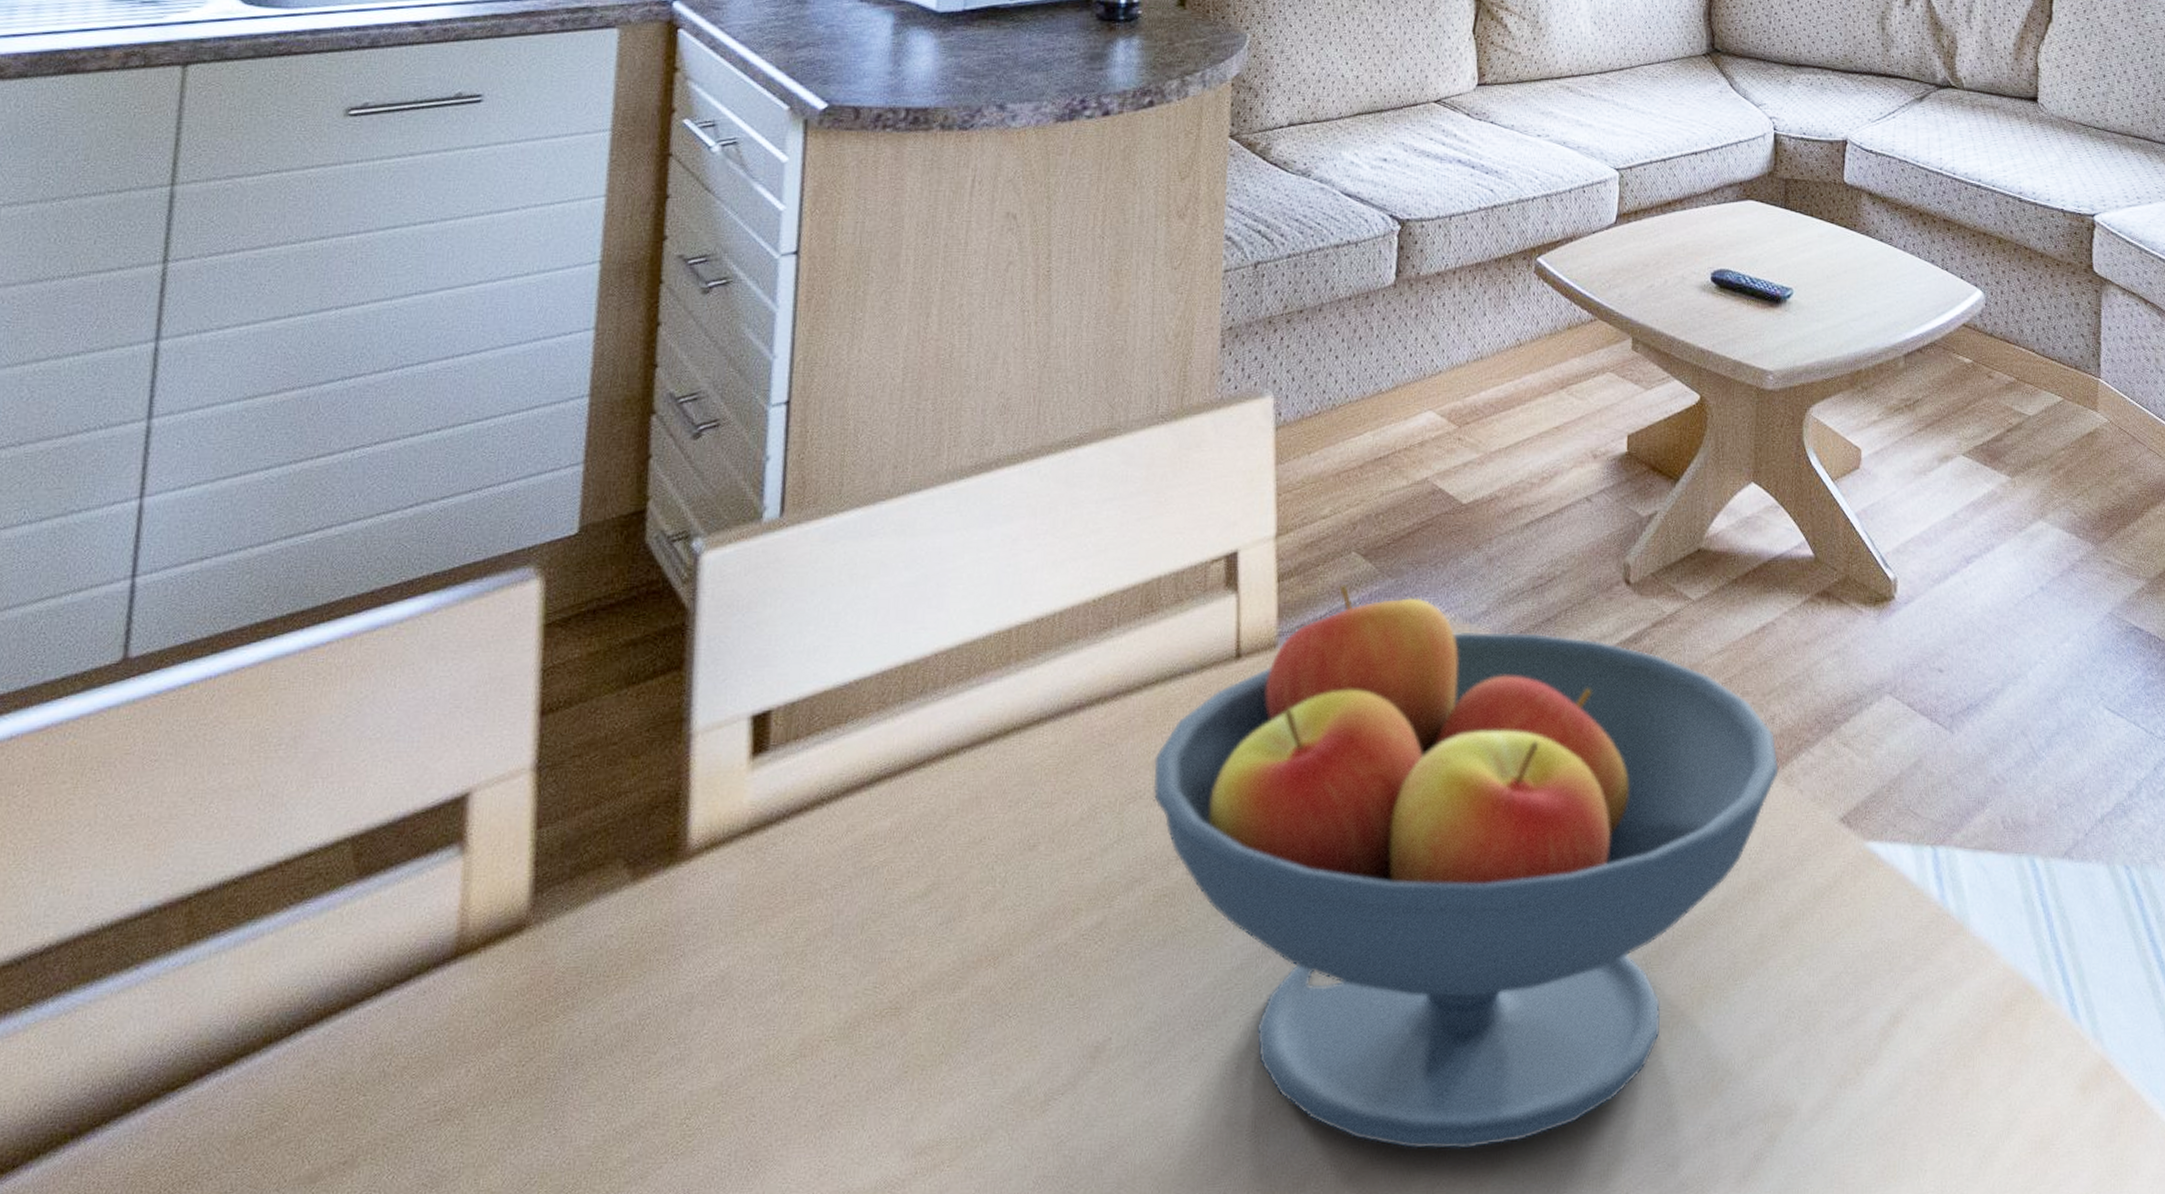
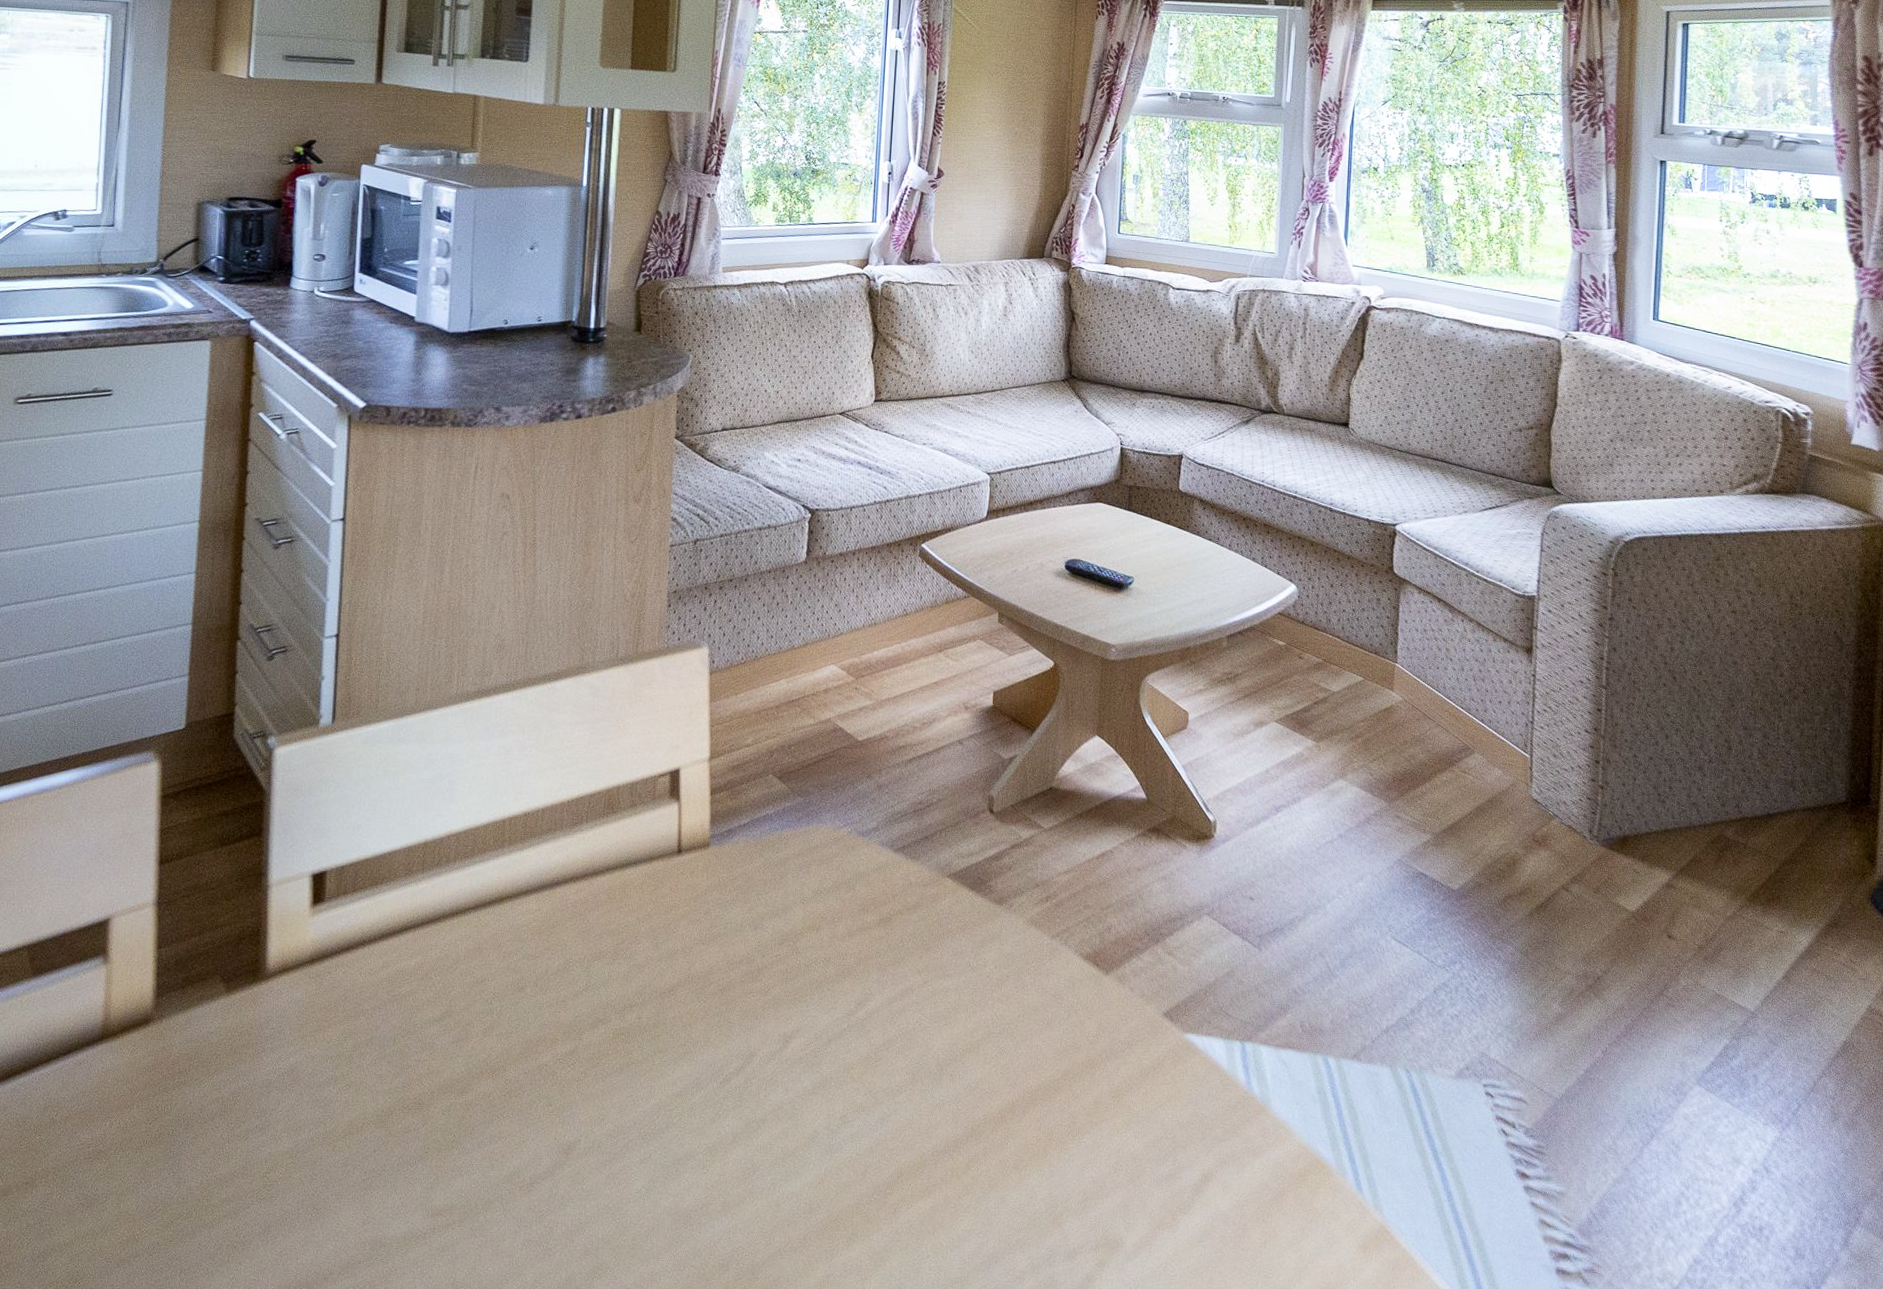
fruit bowl: present [1153,583,1779,1150] -> none [613,799,1114,1250]

